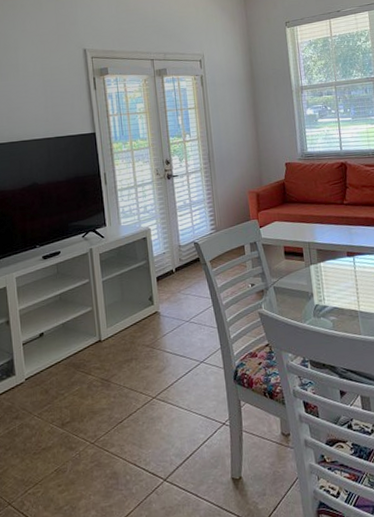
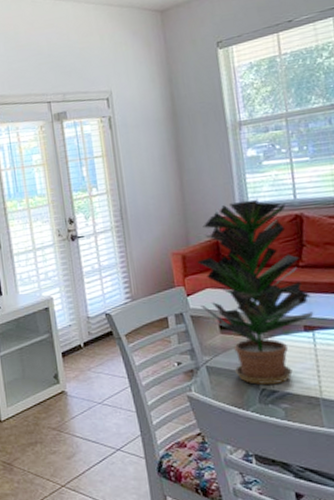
potted plant: none [265,149,354,302] -> present [194,199,314,385]

